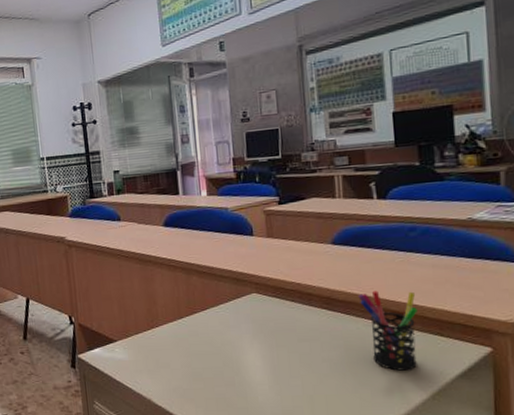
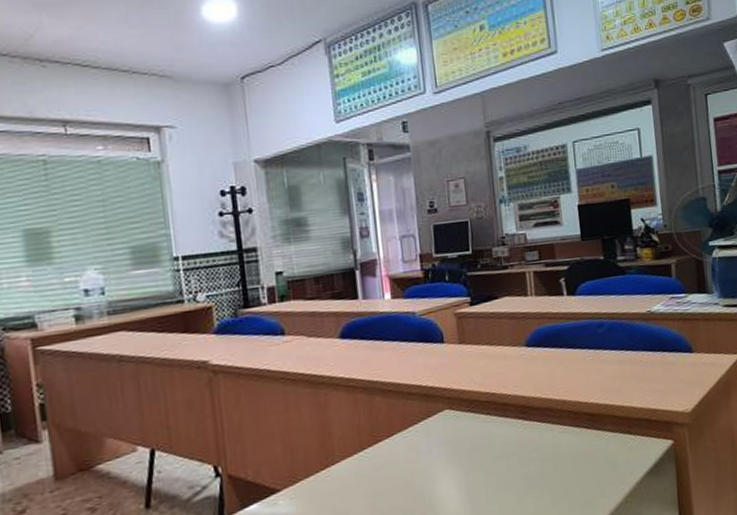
pen holder: present [358,290,417,371] -> none [553,390,610,478]

